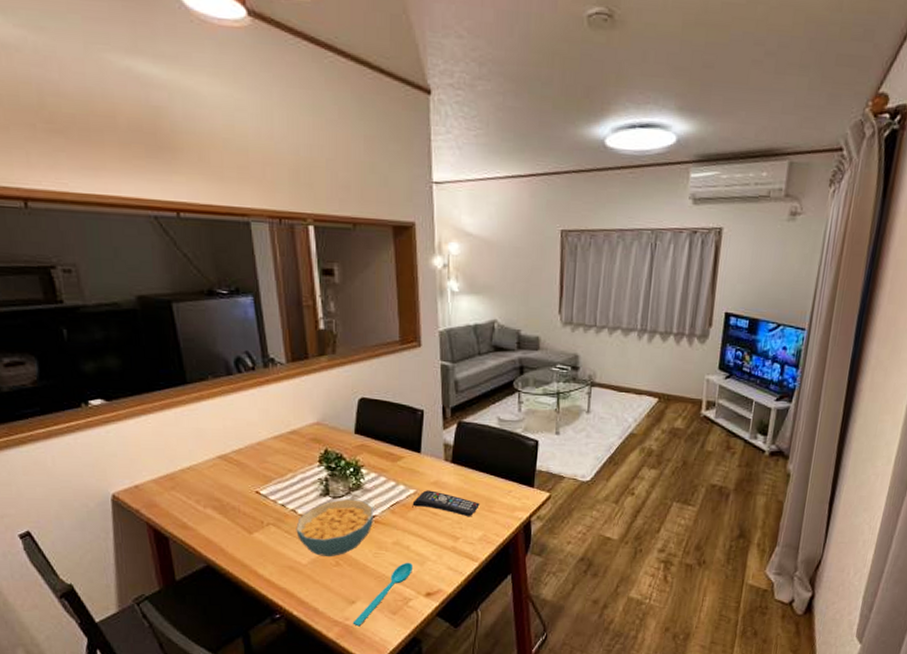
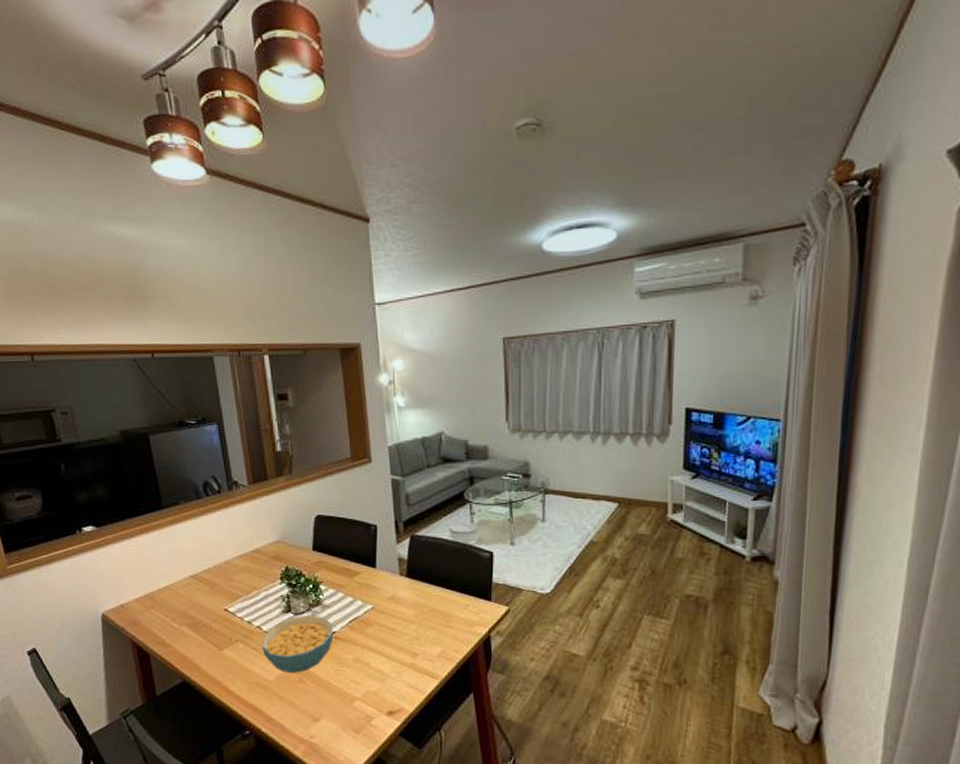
spoon: present [352,562,412,627] -> none [317,679,373,745]
remote control: present [412,490,480,517] -> none [370,605,437,633]

